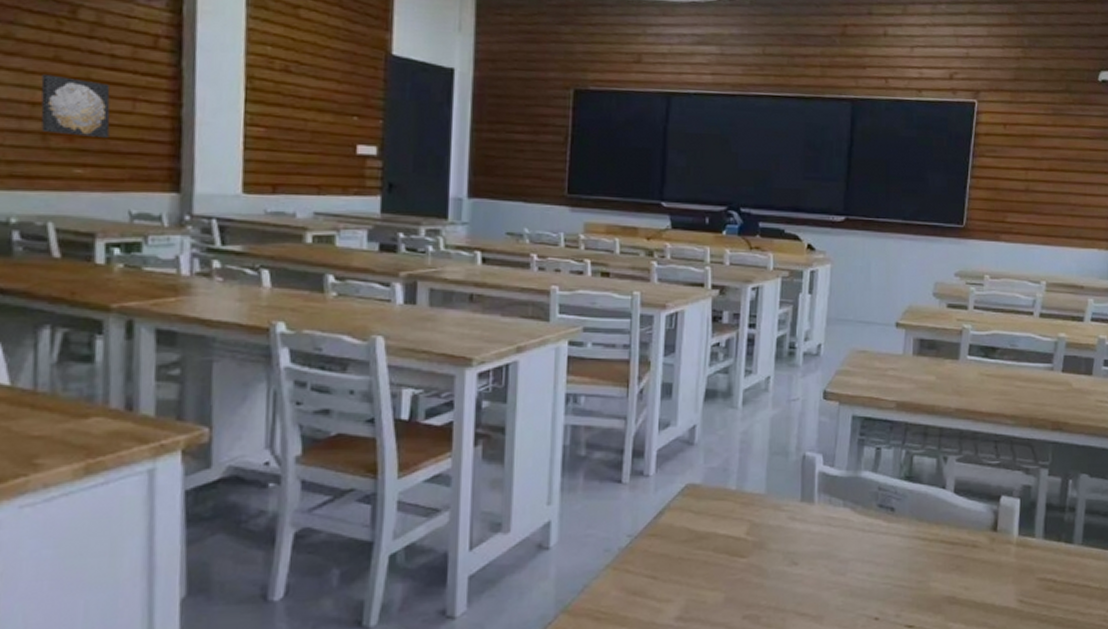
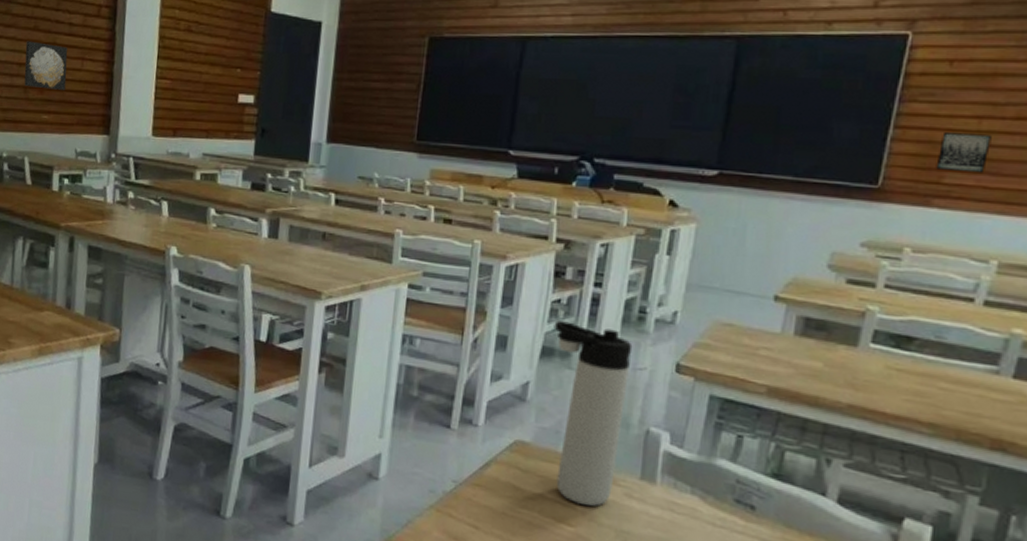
thermos bottle: none [715,363,786,535] -> present [554,320,633,506]
wall art: none [1001,181,1035,213] -> present [936,133,992,173]

